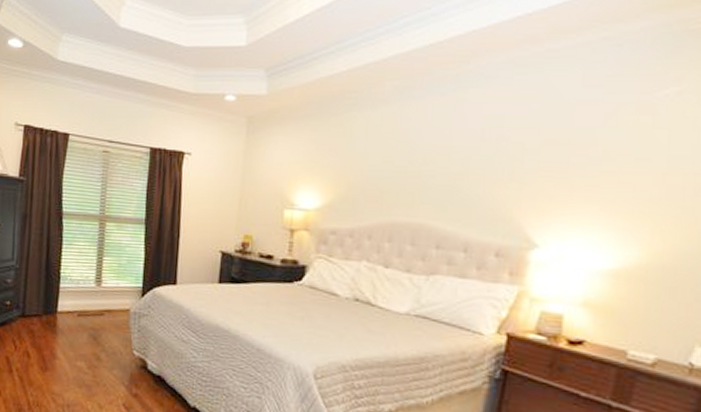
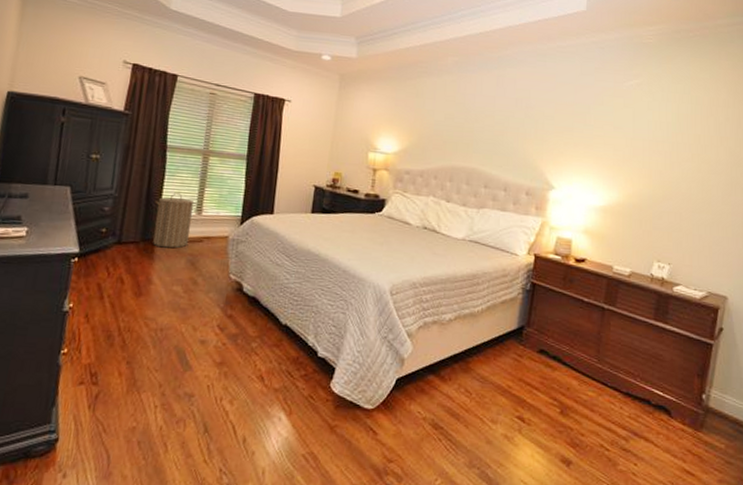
laundry hamper: none [54,263,96,322] -> present [153,193,197,249]

